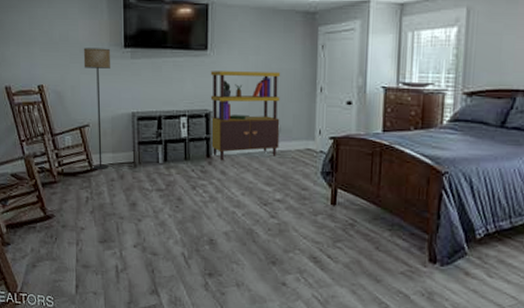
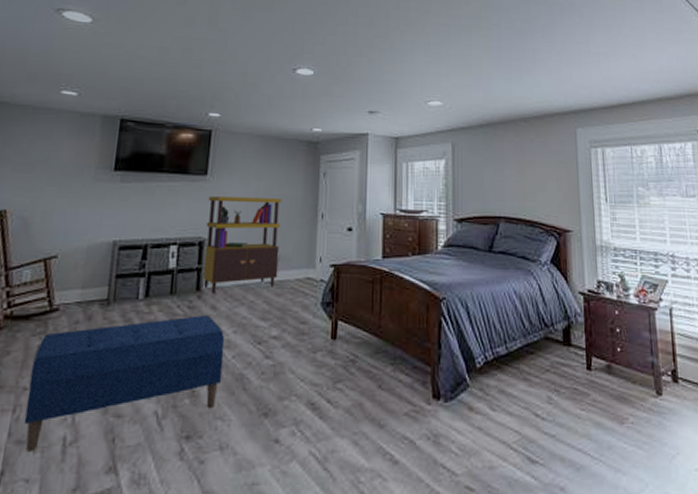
floor lamp: present [83,48,110,169] -> none [55,169,97,309]
bench: none [84,178,235,274] -> present [24,314,225,452]

